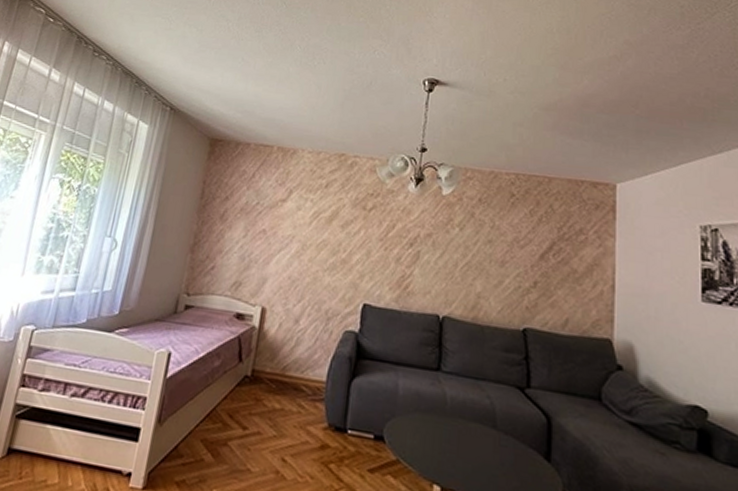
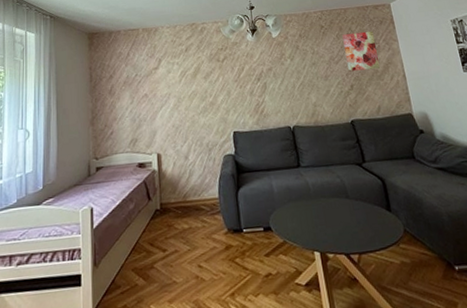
wall art: none [536,210,584,268] -> present [342,31,380,72]

